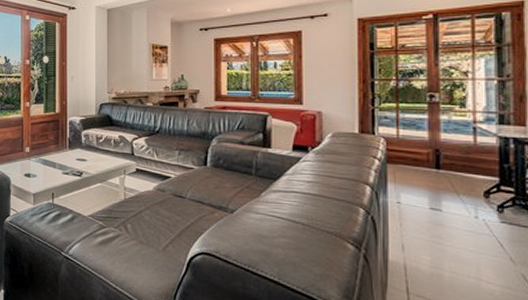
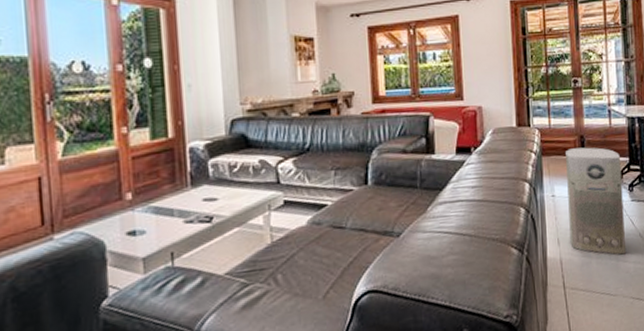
air purifier: none [416,160,490,275] -> present [566,147,626,255]

